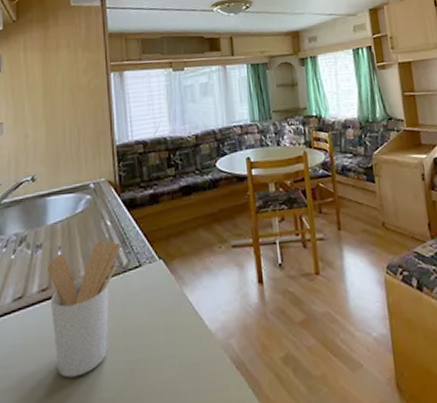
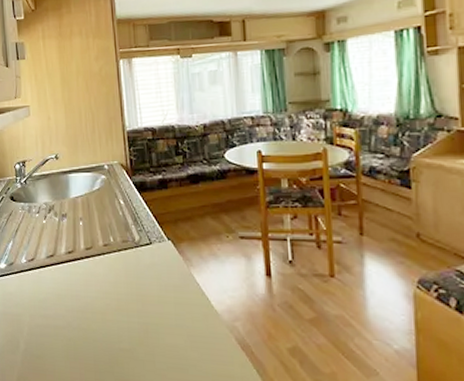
utensil holder: present [46,240,121,378] -> none [71,217,133,327]

